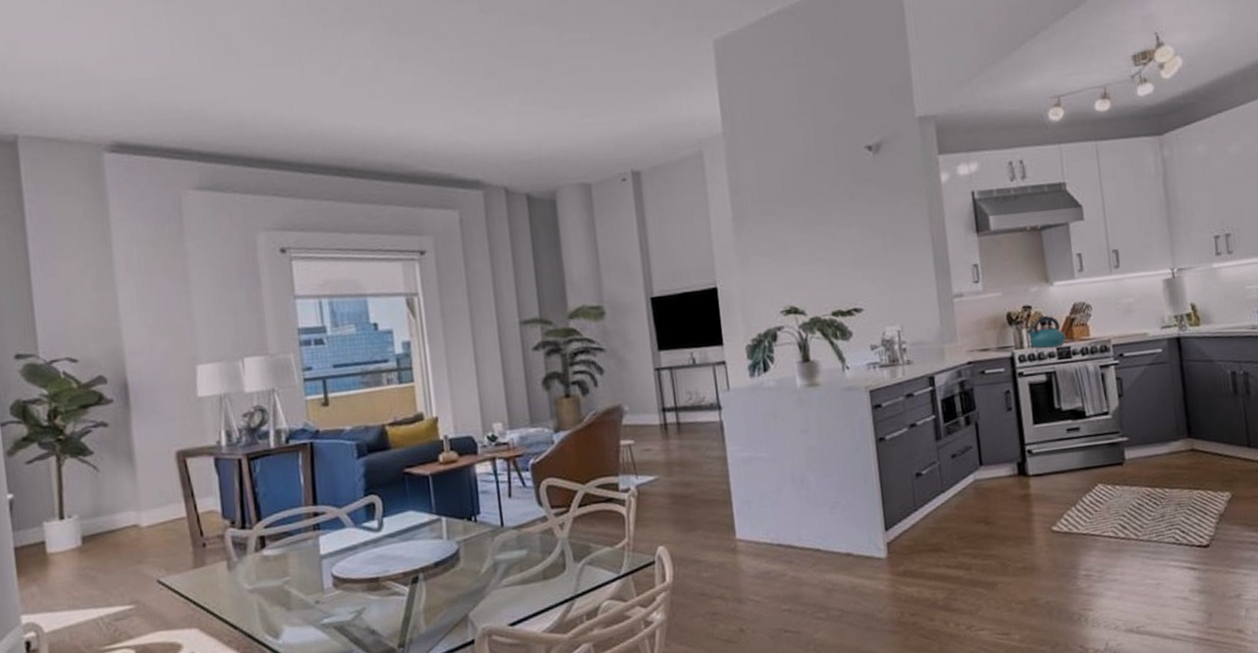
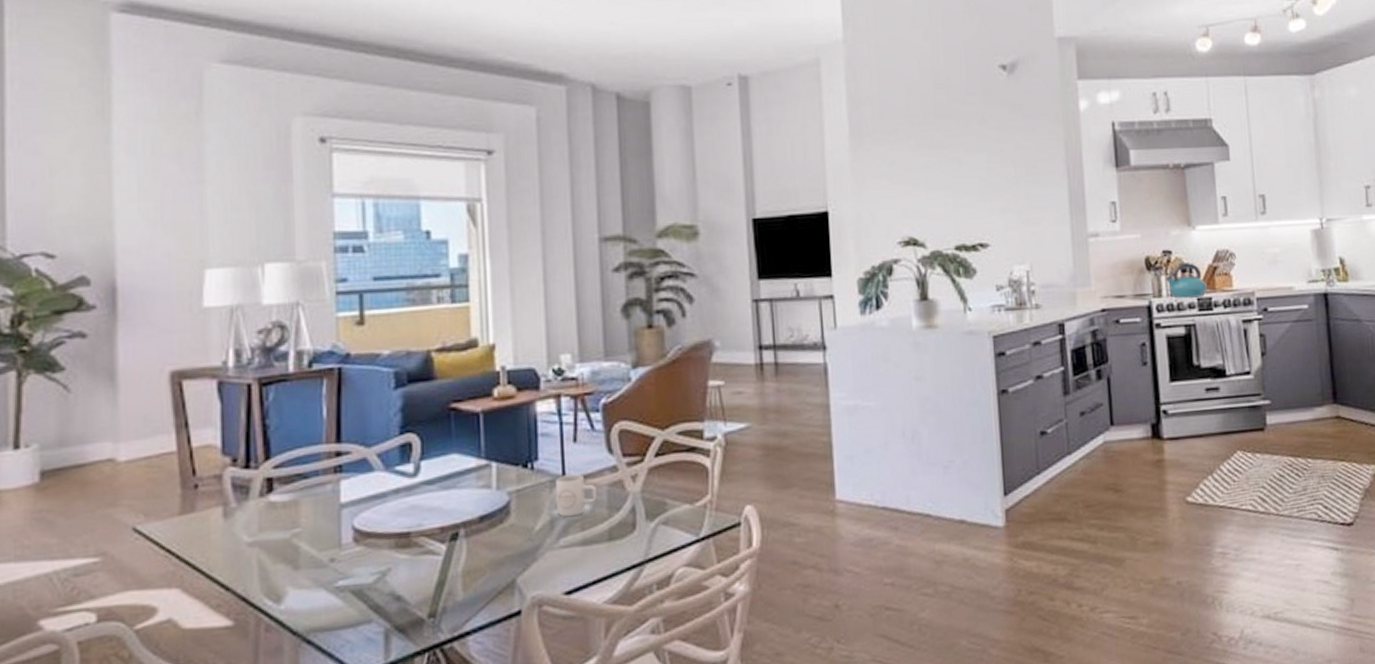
mug: none [495,524,531,561] -> present [555,474,597,518]

